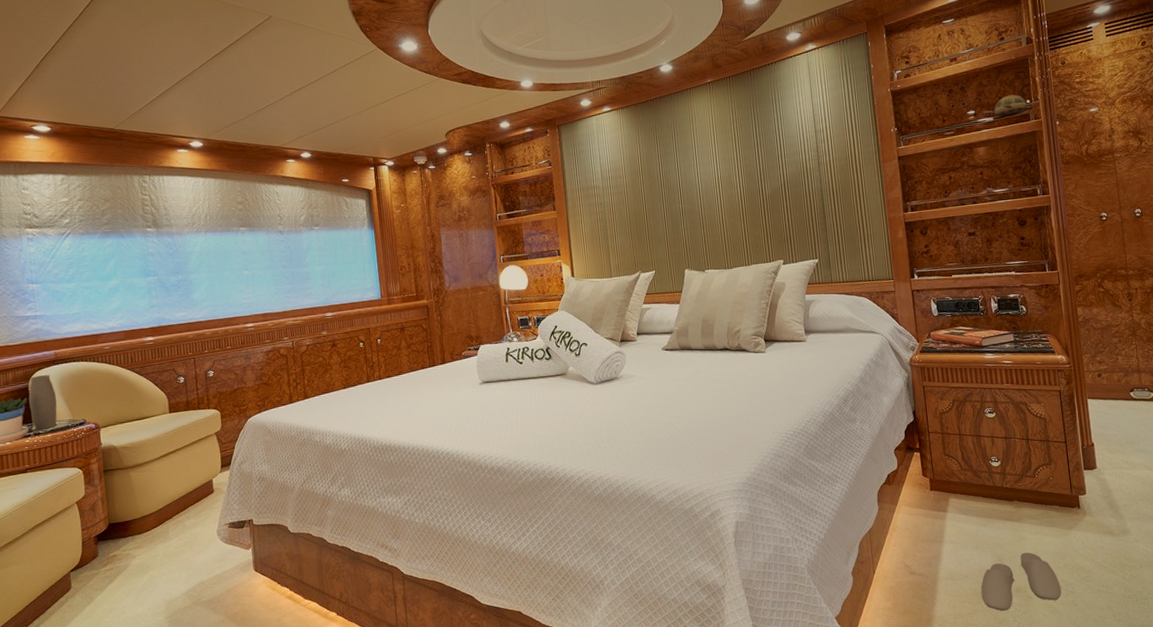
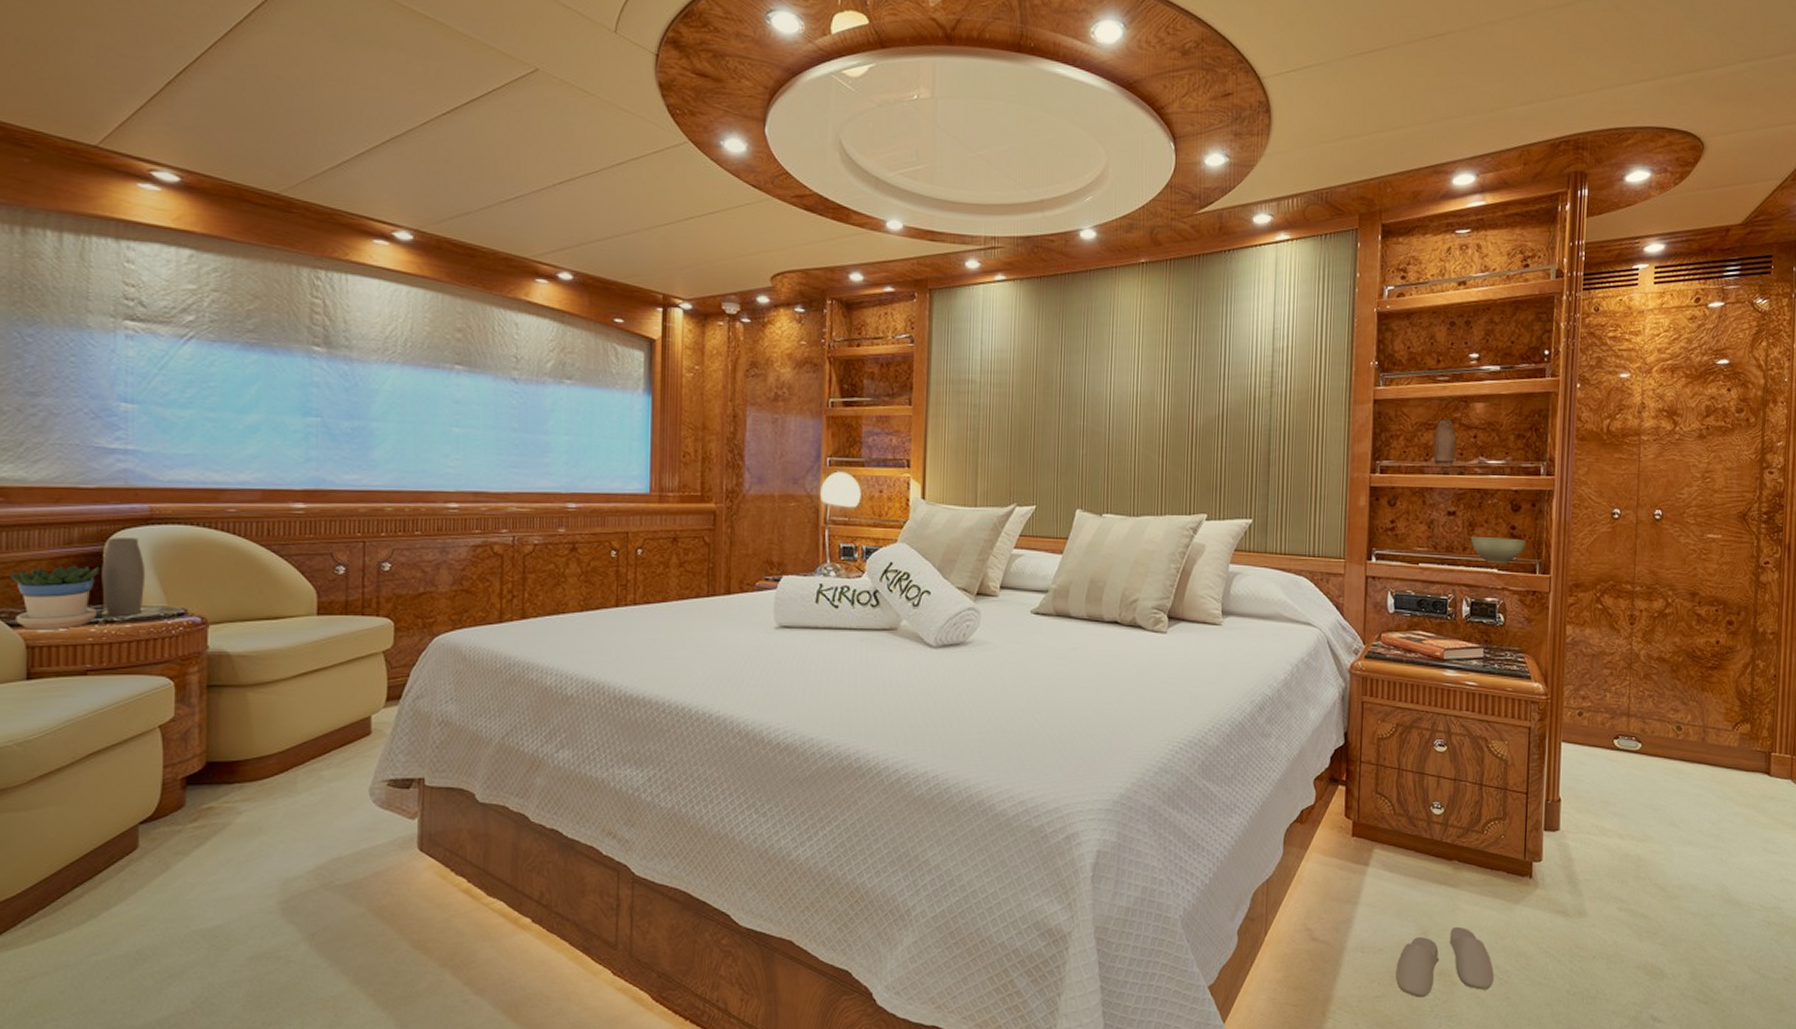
vase: none [948,163,968,201] -> present [1432,419,1457,468]
decorative figurine: present [982,94,1040,117] -> none [1488,340,1561,368]
bowl: none [989,246,1035,269] -> present [1470,537,1527,565]

